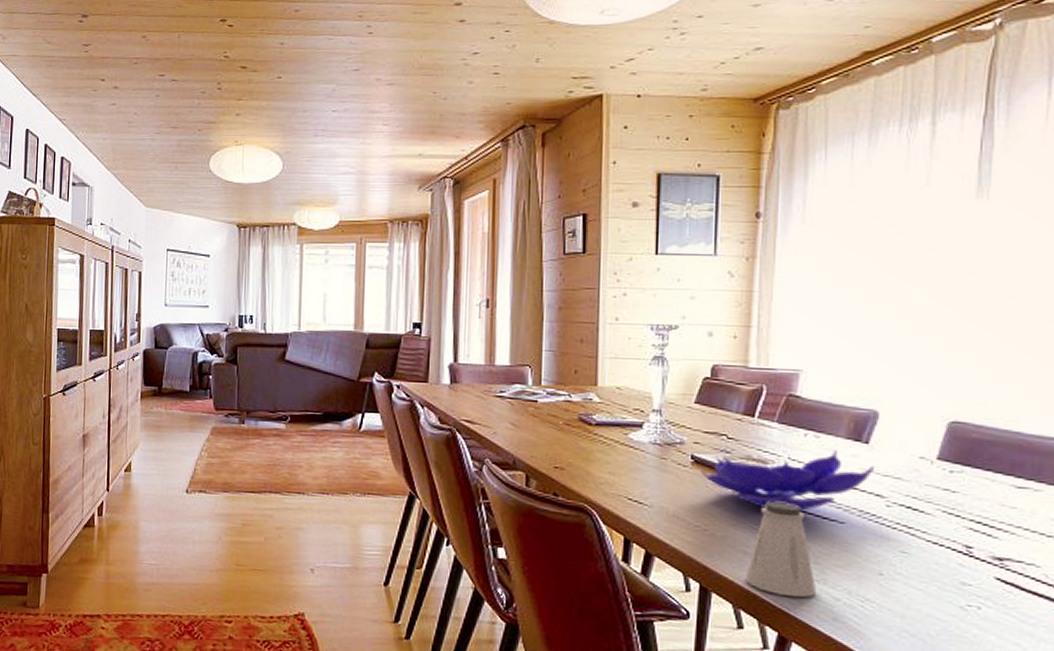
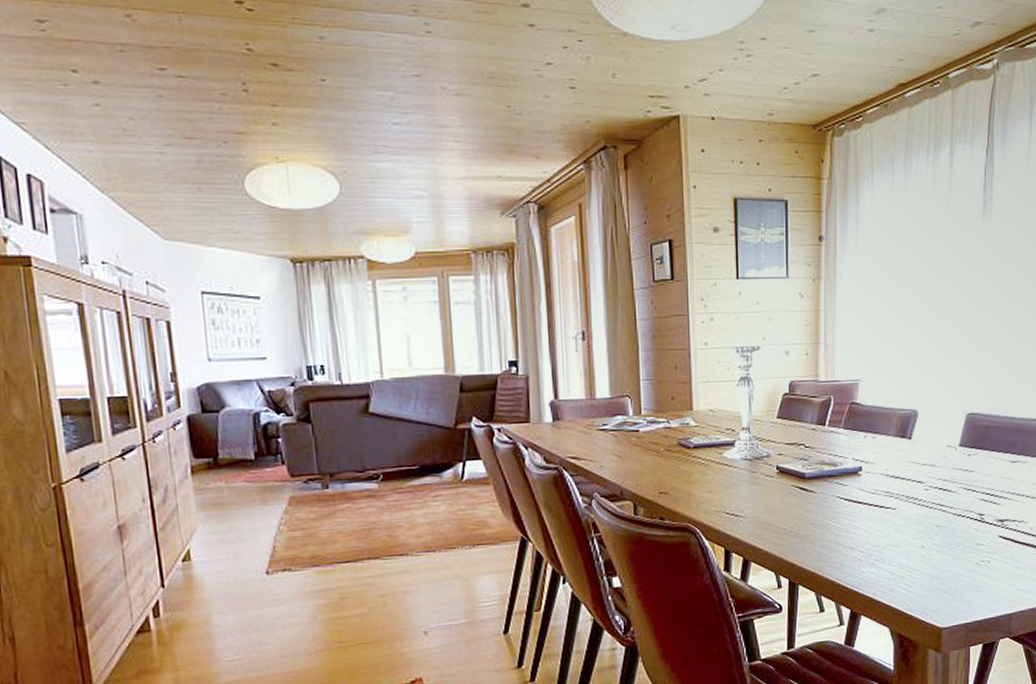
decorative bowl: present [699,450,874,511] -> none [784,448,916,505]
saltshaker: present [745,502,817,598] -> none [824,498,878,578]

